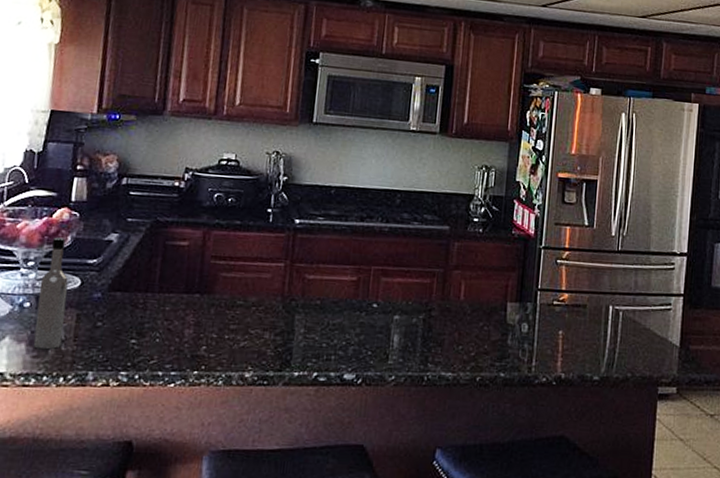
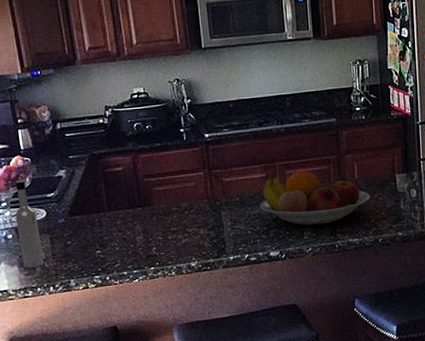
fruit bowl: none [343,281,474,350] -> present [260,171,370,226]

